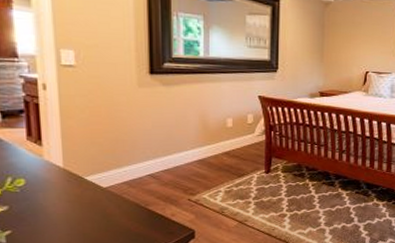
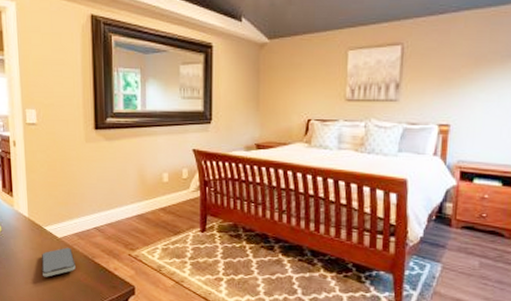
smartphone: none [80,197,125,231] -> present [41,247,76,277]

